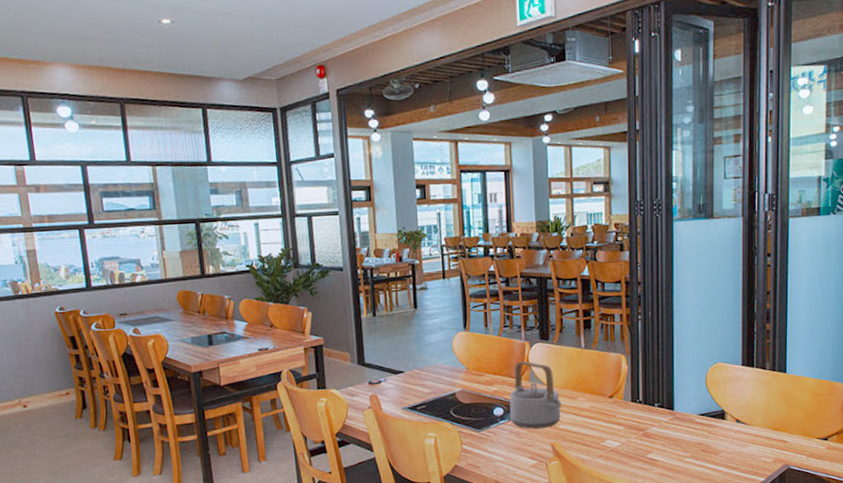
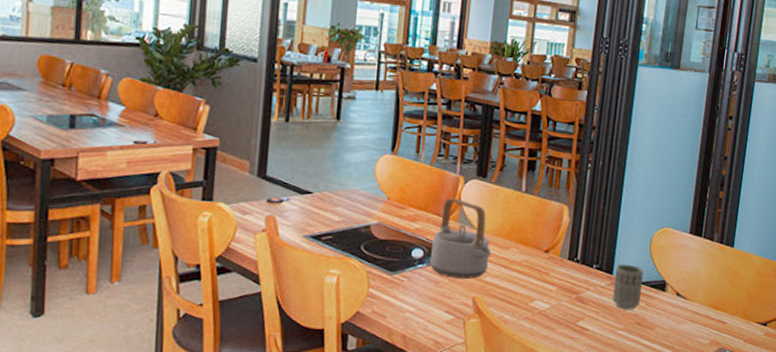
cup: none [675,399,702,439] -> present [612,264,644,310]

